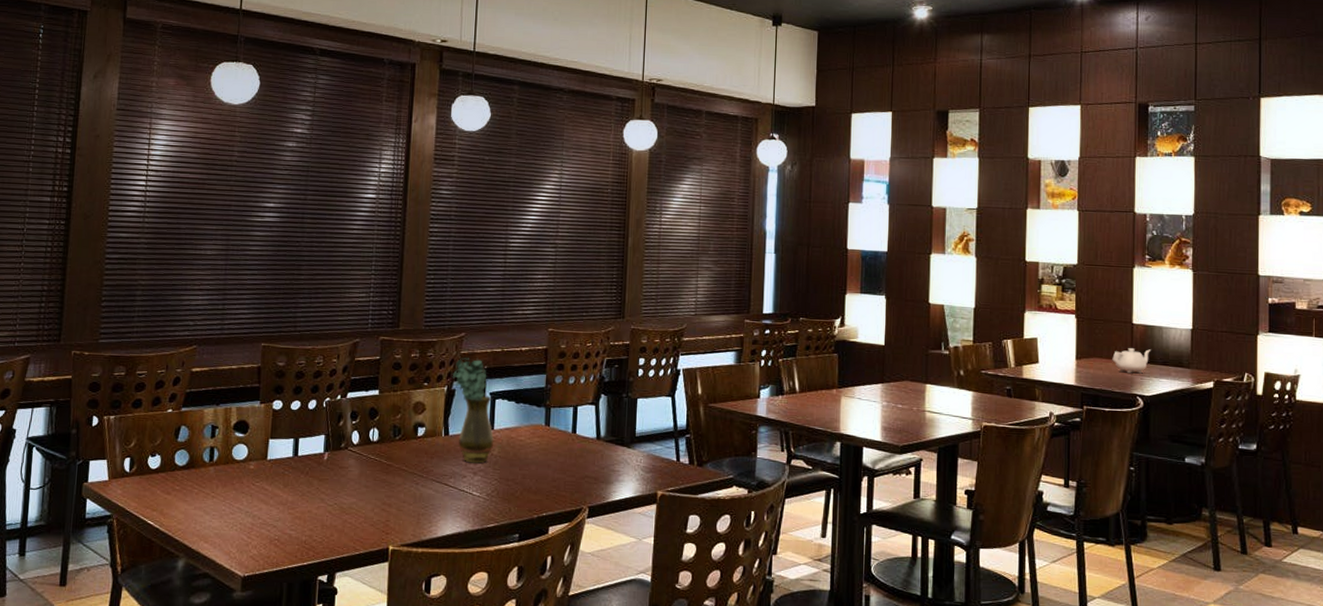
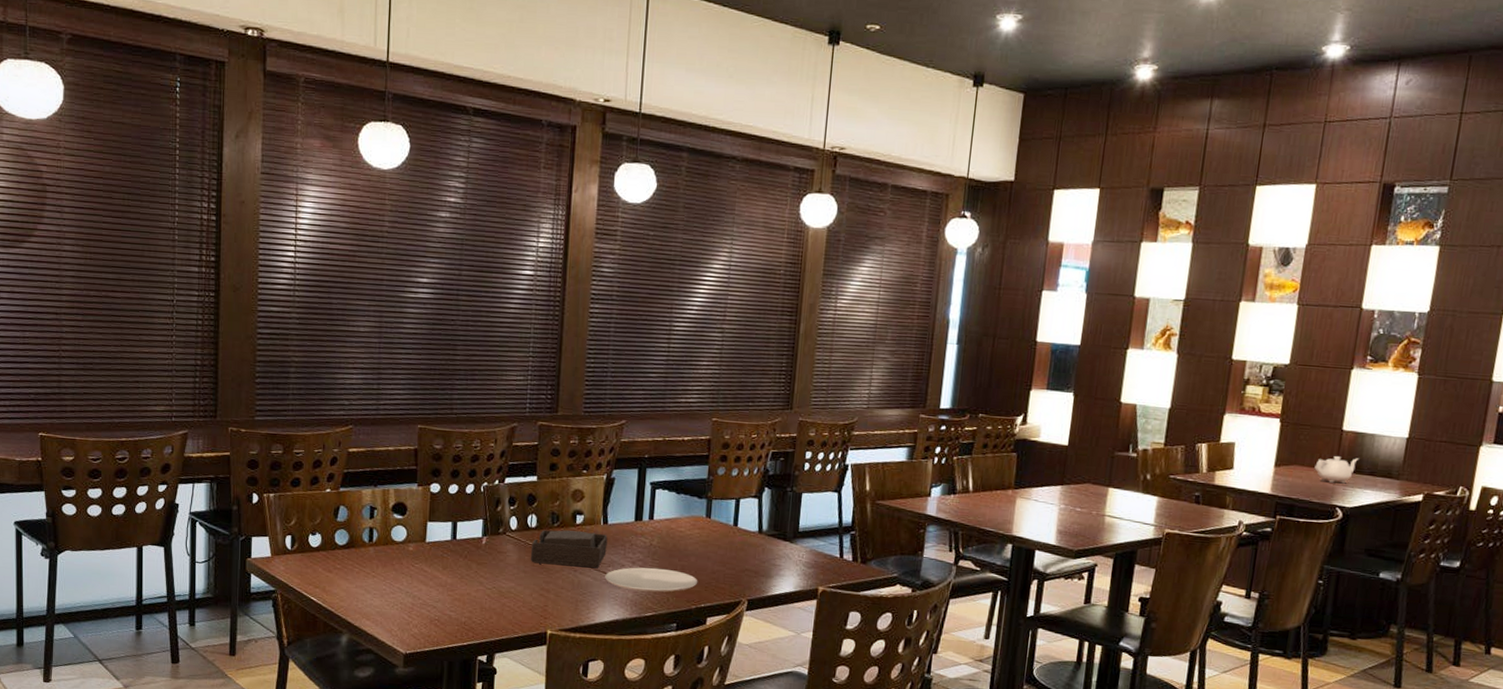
napkin holder: none [372,443,449,481] -> present [530,530,608,568]
plate: none [447,477,539,503] -> present [605,567,698,593]
vase: present [453,354,494,463] -> none [612,442,654,553]

